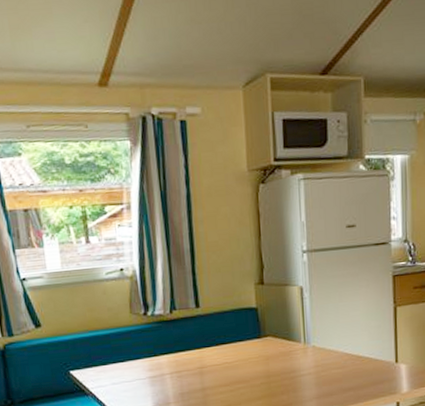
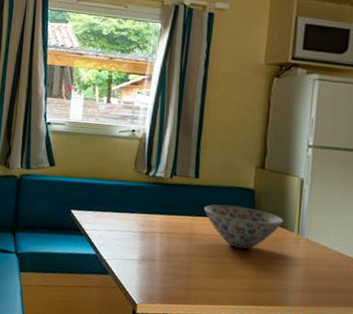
bowl: none [210,327,290,371] -> present [204,204,284,250]

